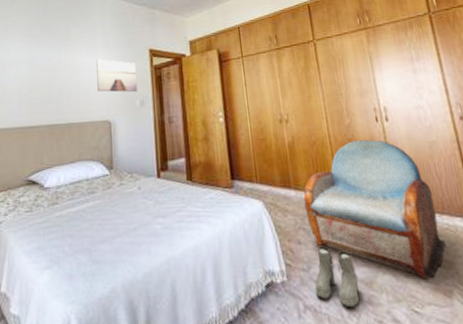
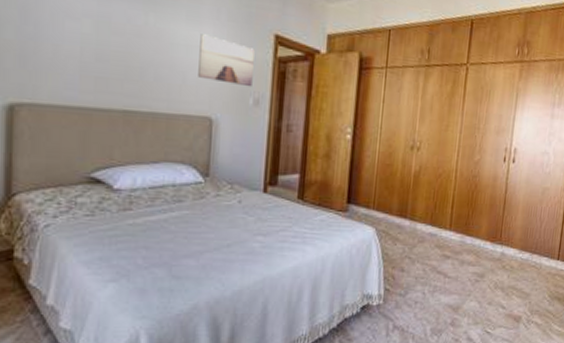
armchair: present [303,140,446,279] -> none [415,178,532,307]
boots: present [314,247,360,308] -> none [406,275,448,329]

